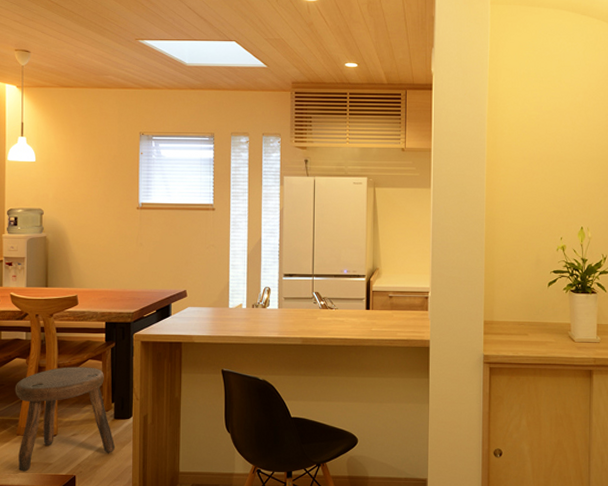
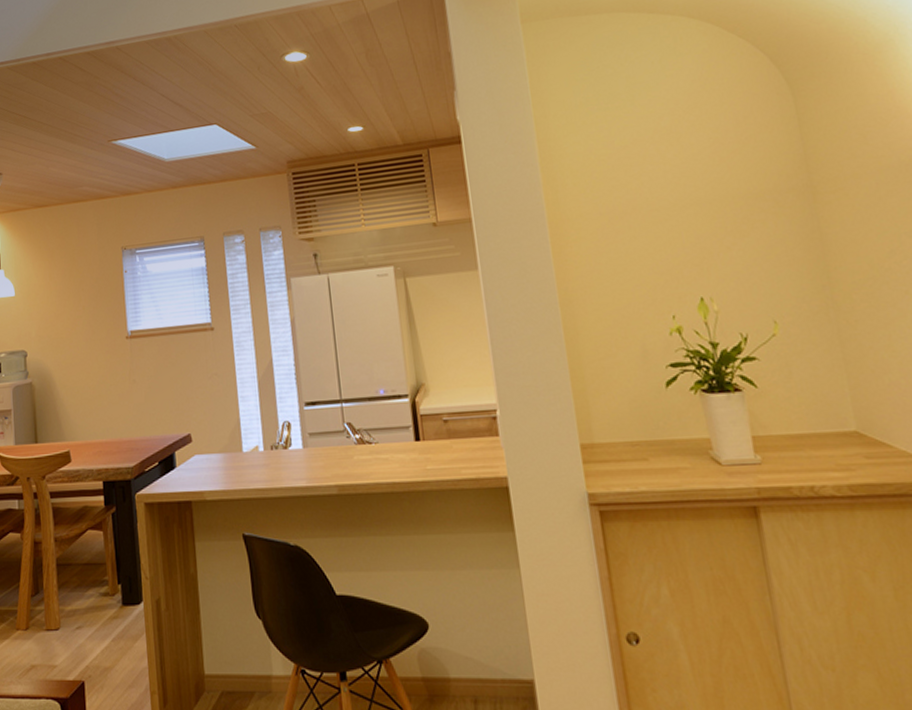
stool: present [15,366,116,472] -> none [10,539,127,677]

